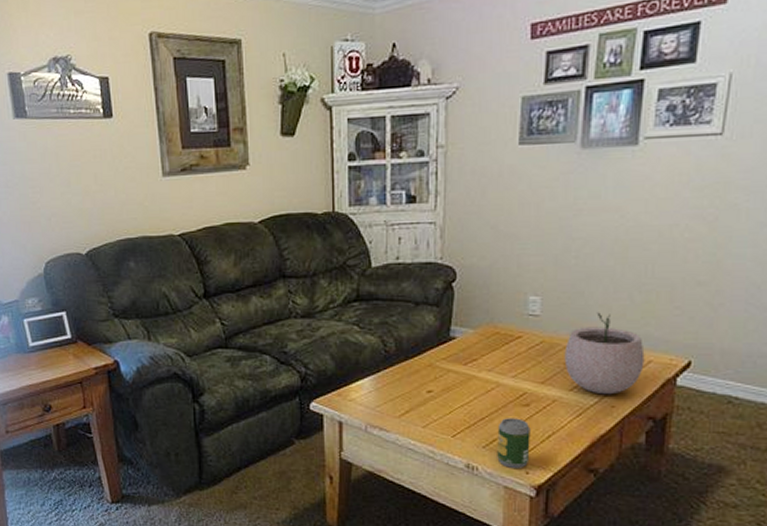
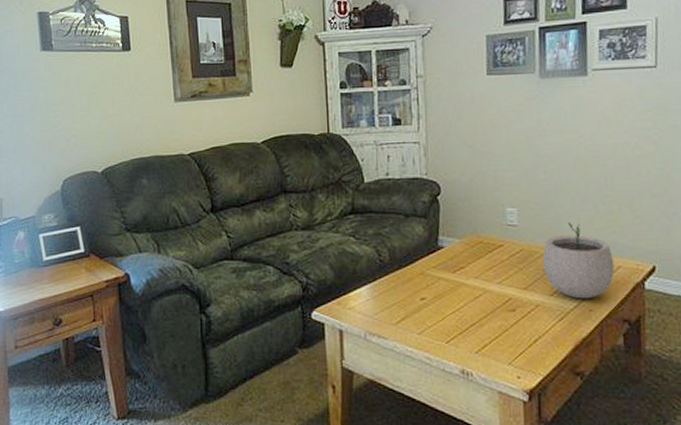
soda can: present [497,418,531,468] -> none [488,323,520,373]

